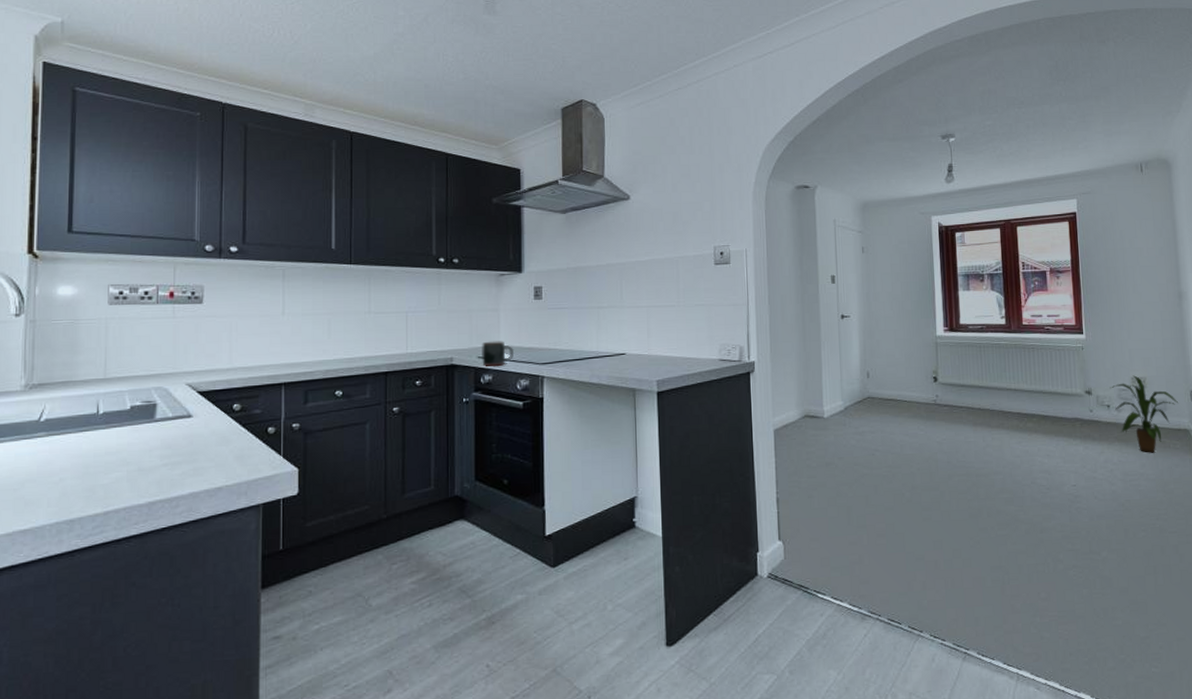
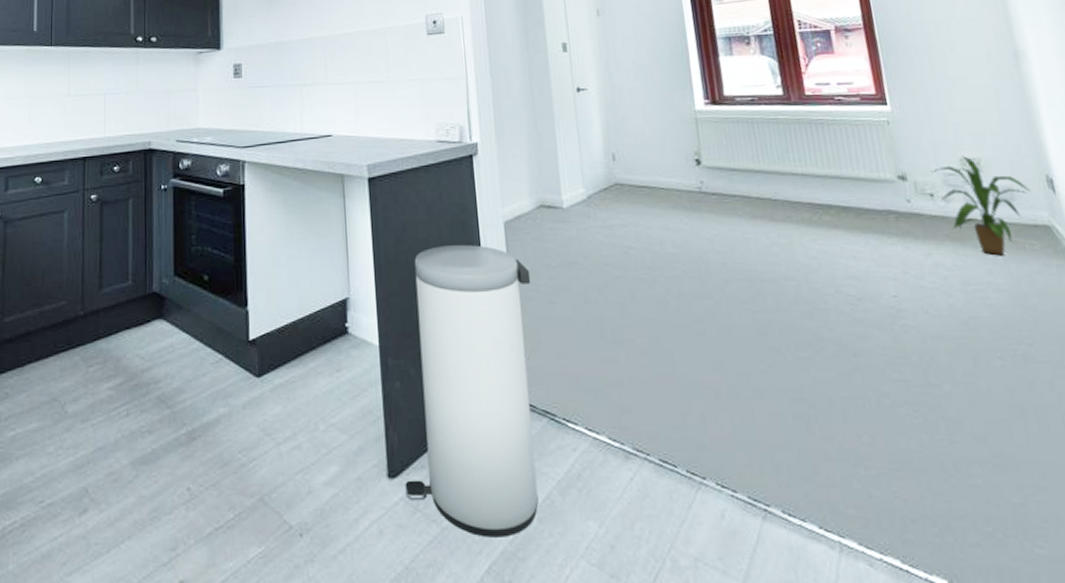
mug: present [480,341,515,368] -> none [179,123,214,152]
pedal bin: none [680,449,794,689] -> present [405,244,539,538]

